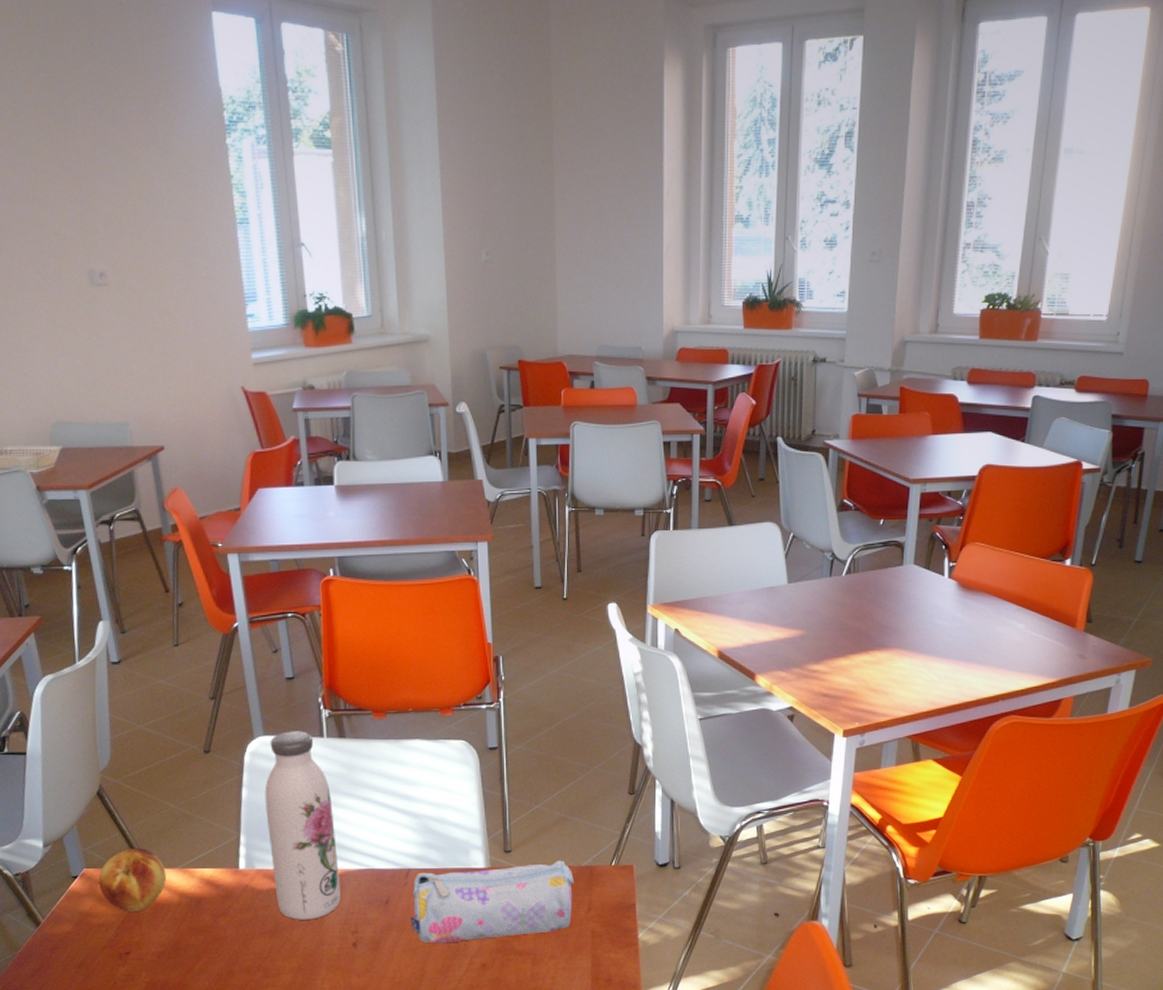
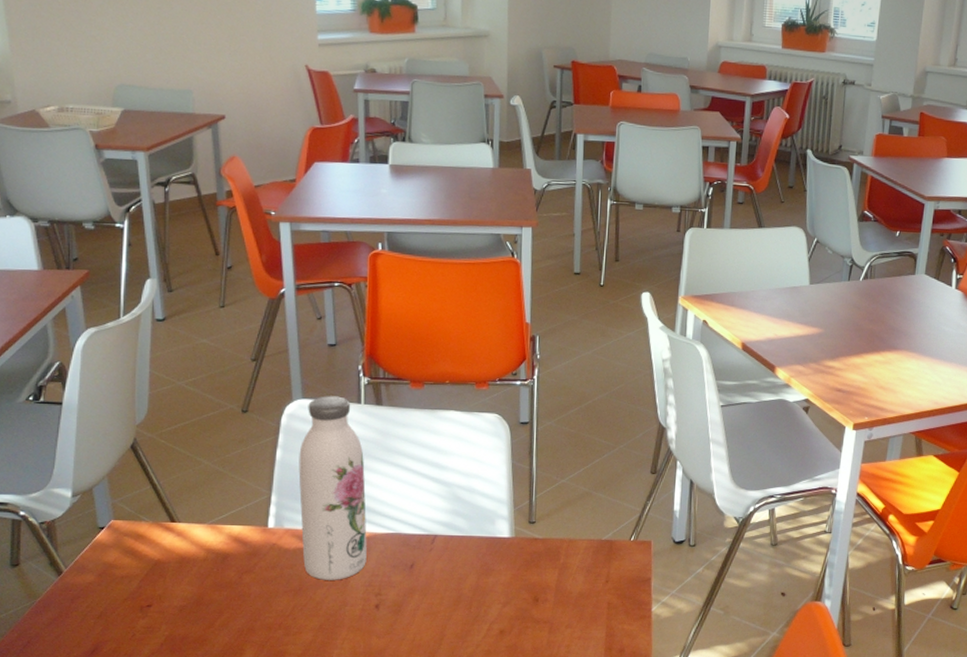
fruit: present [99,847,167,912] -> none [126,501,195,565]
pencil case: present [410,860,574,944] -> none [433,533,594,609]

